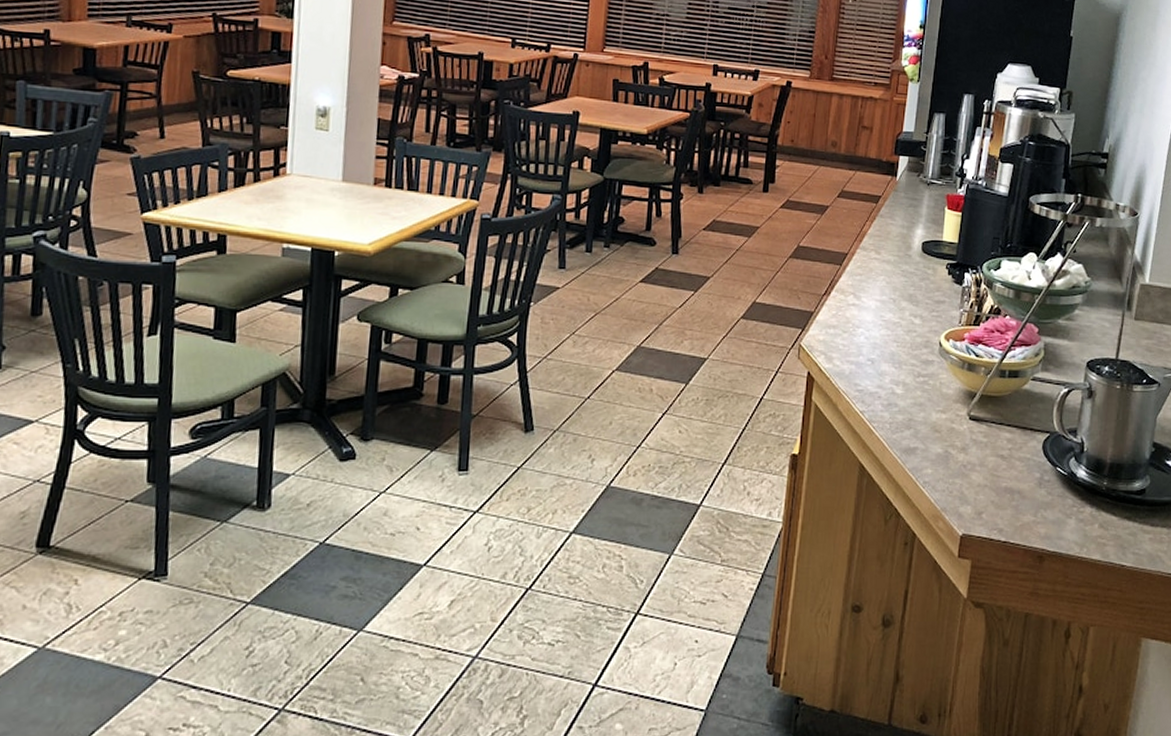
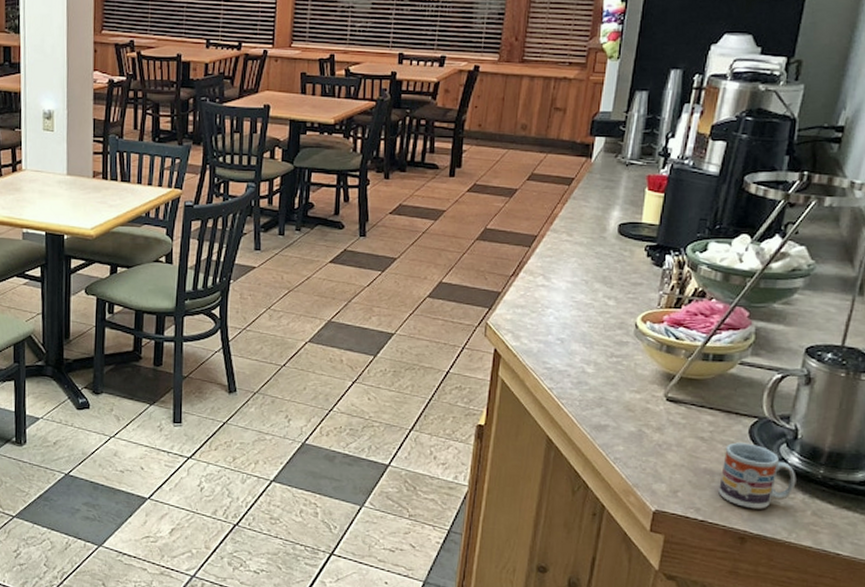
cup: none [1018,459,1084,526] -> present [718,442,796,509]

